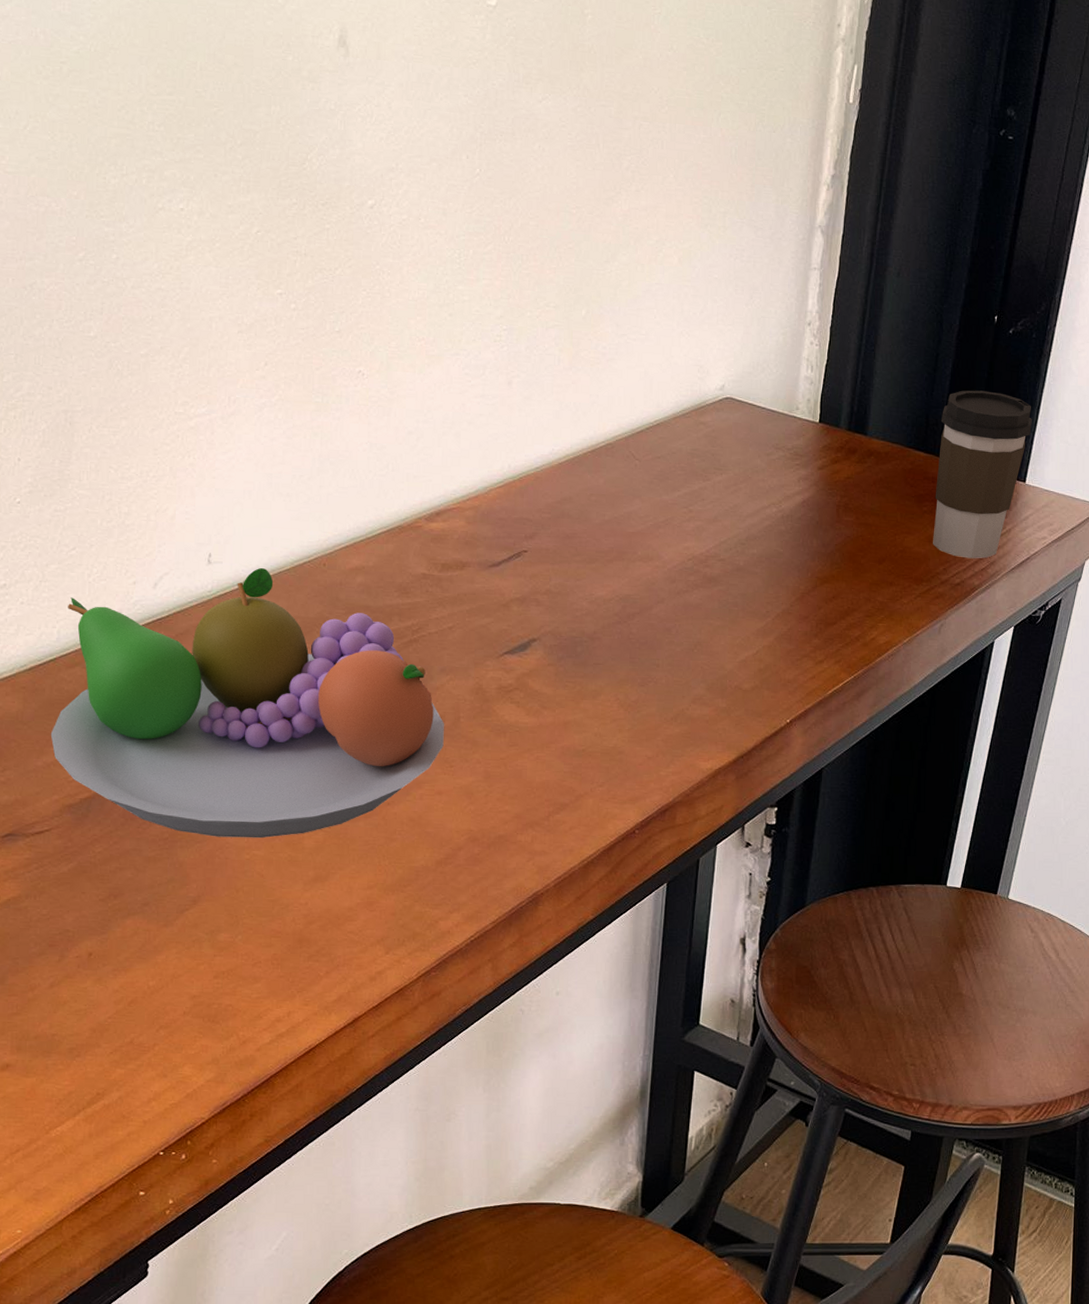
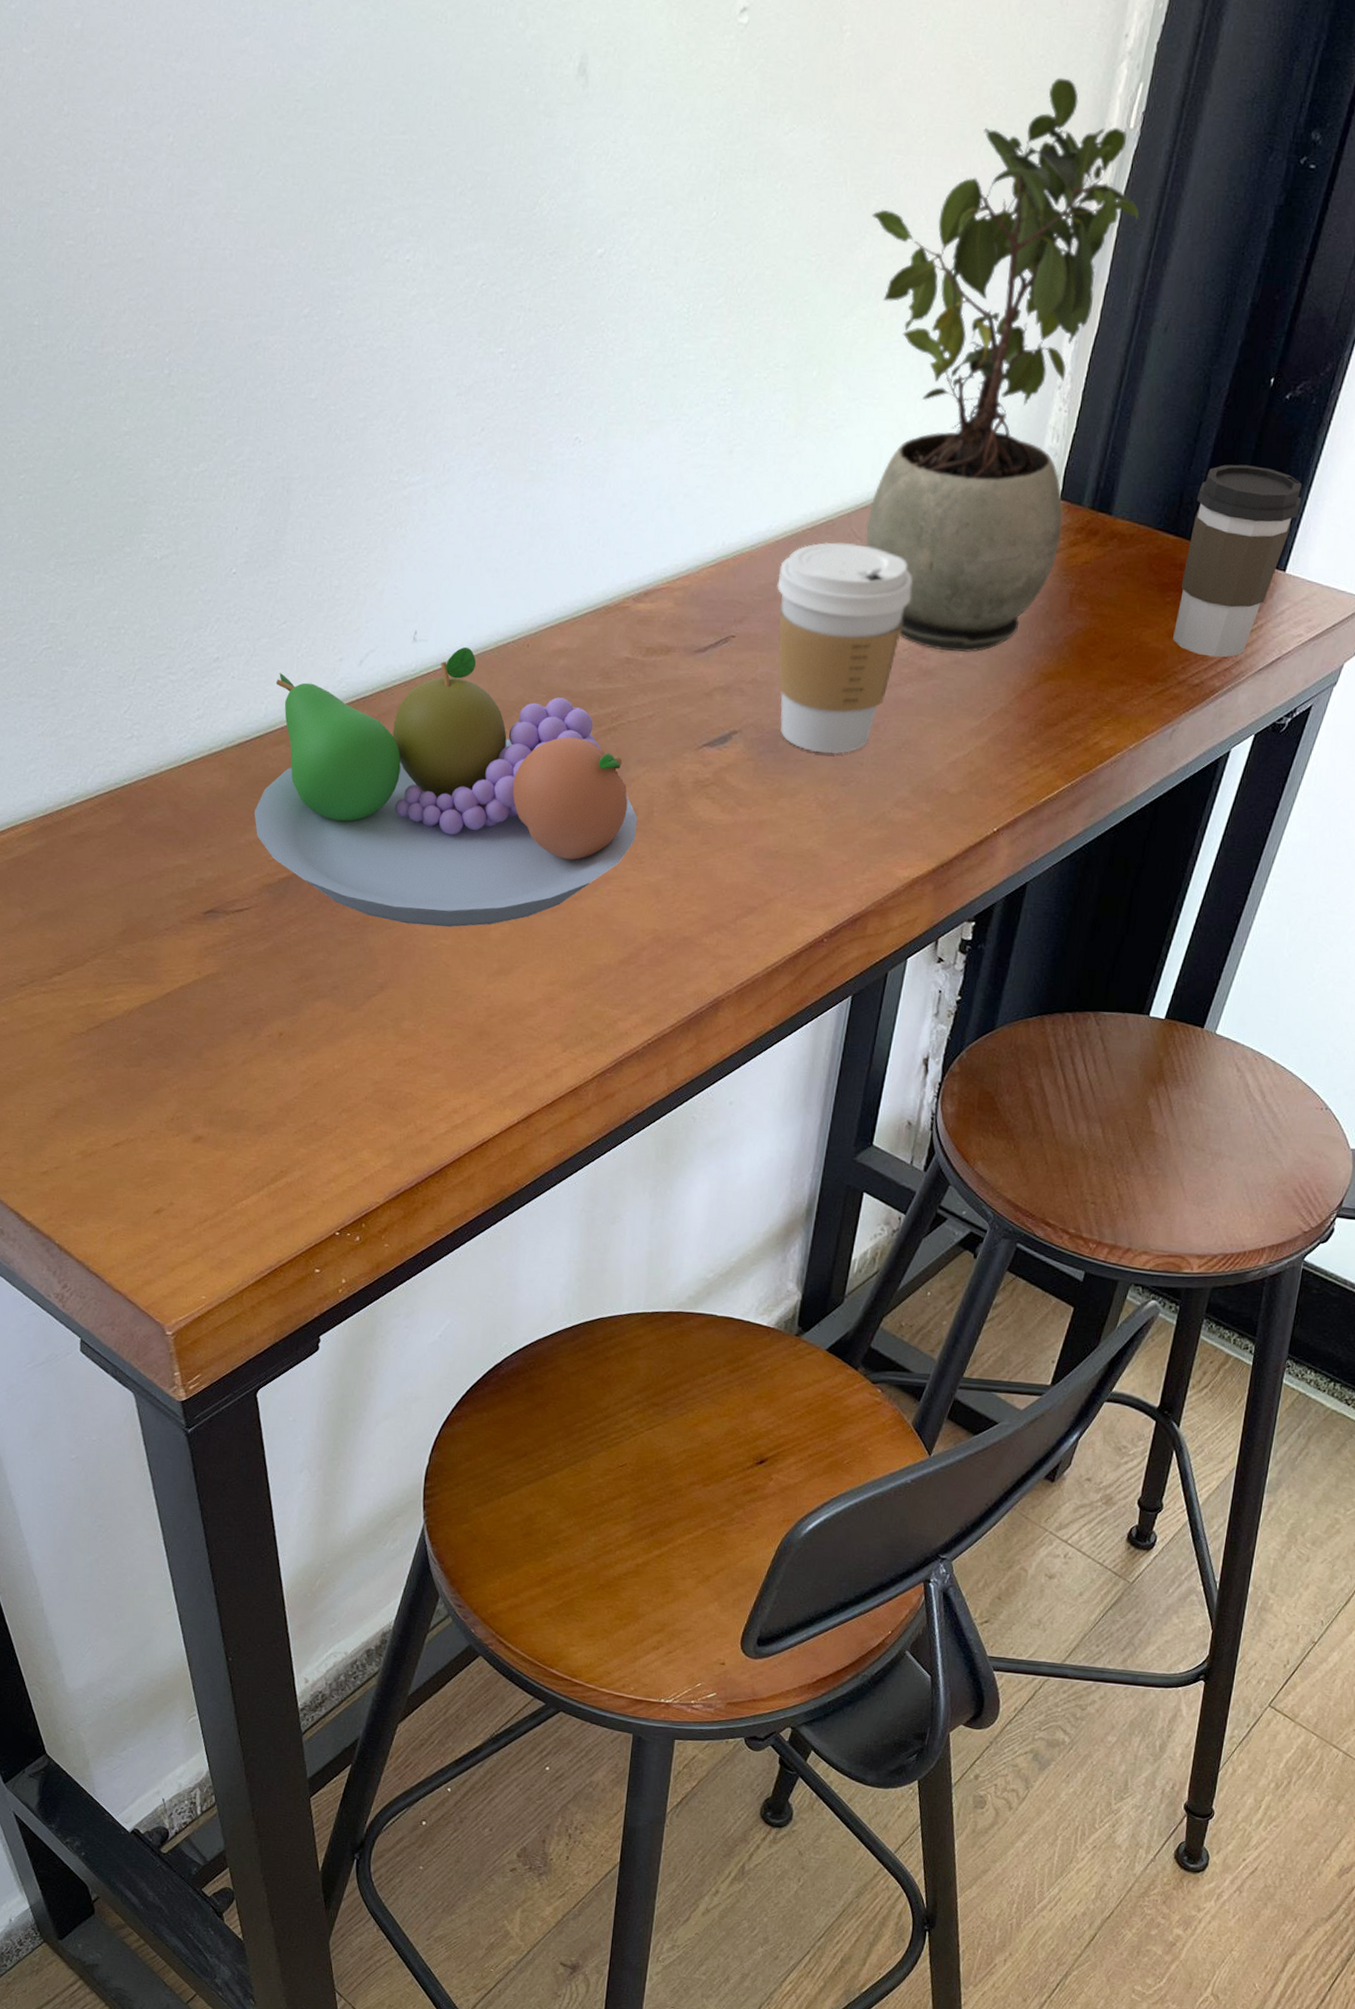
coffee cup: none [564,463,691,657] -> present [777,542,913,755]
potted plant: none [625,59,865,561] -> present [866,77,1140,653]

